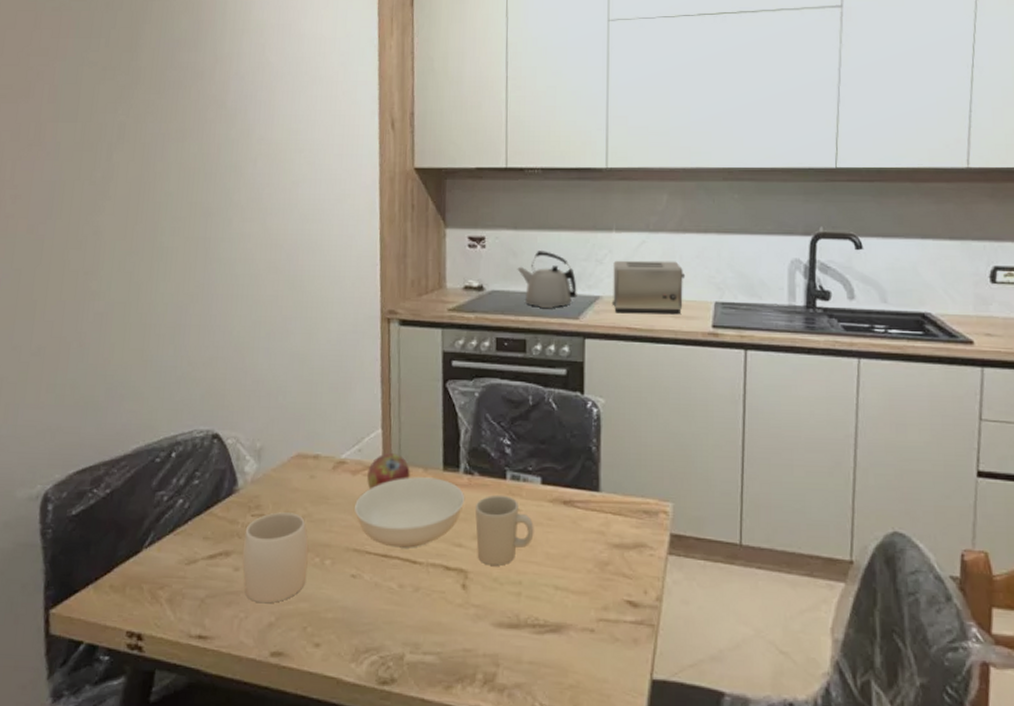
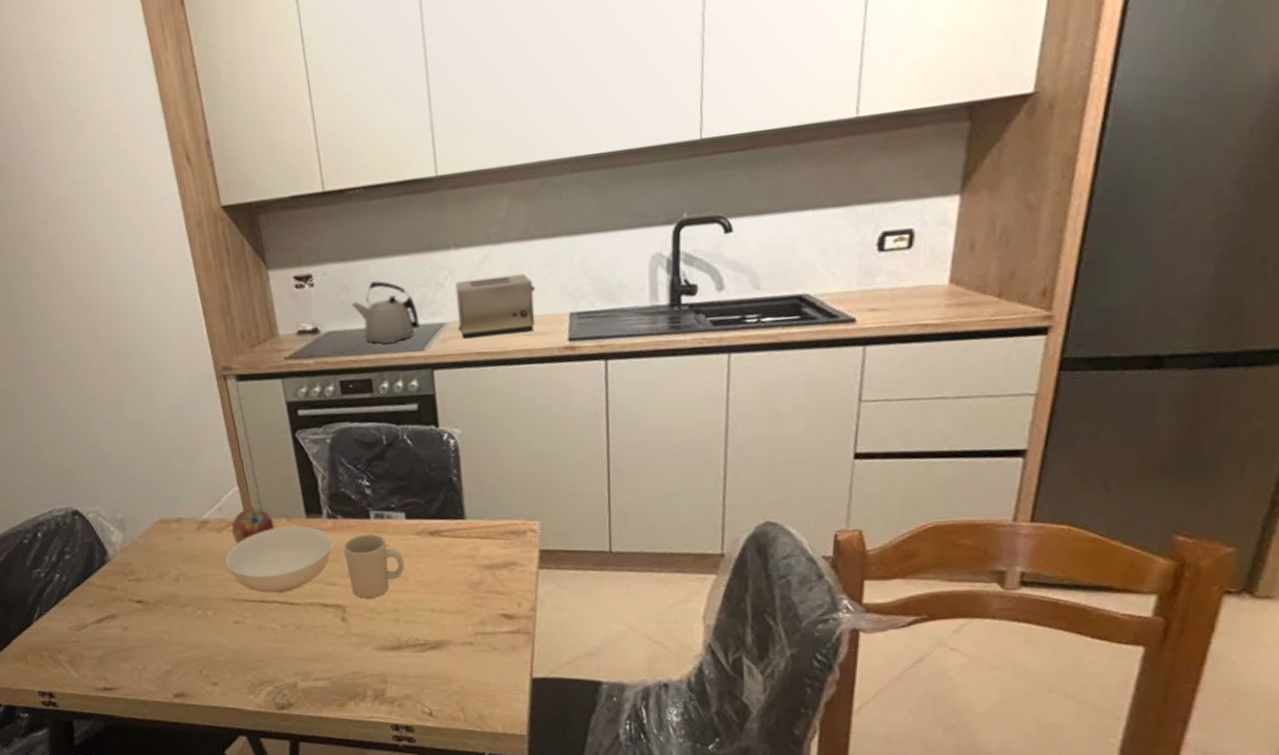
mug: present [241,512,309,604] -> none [125,573,193,655]

